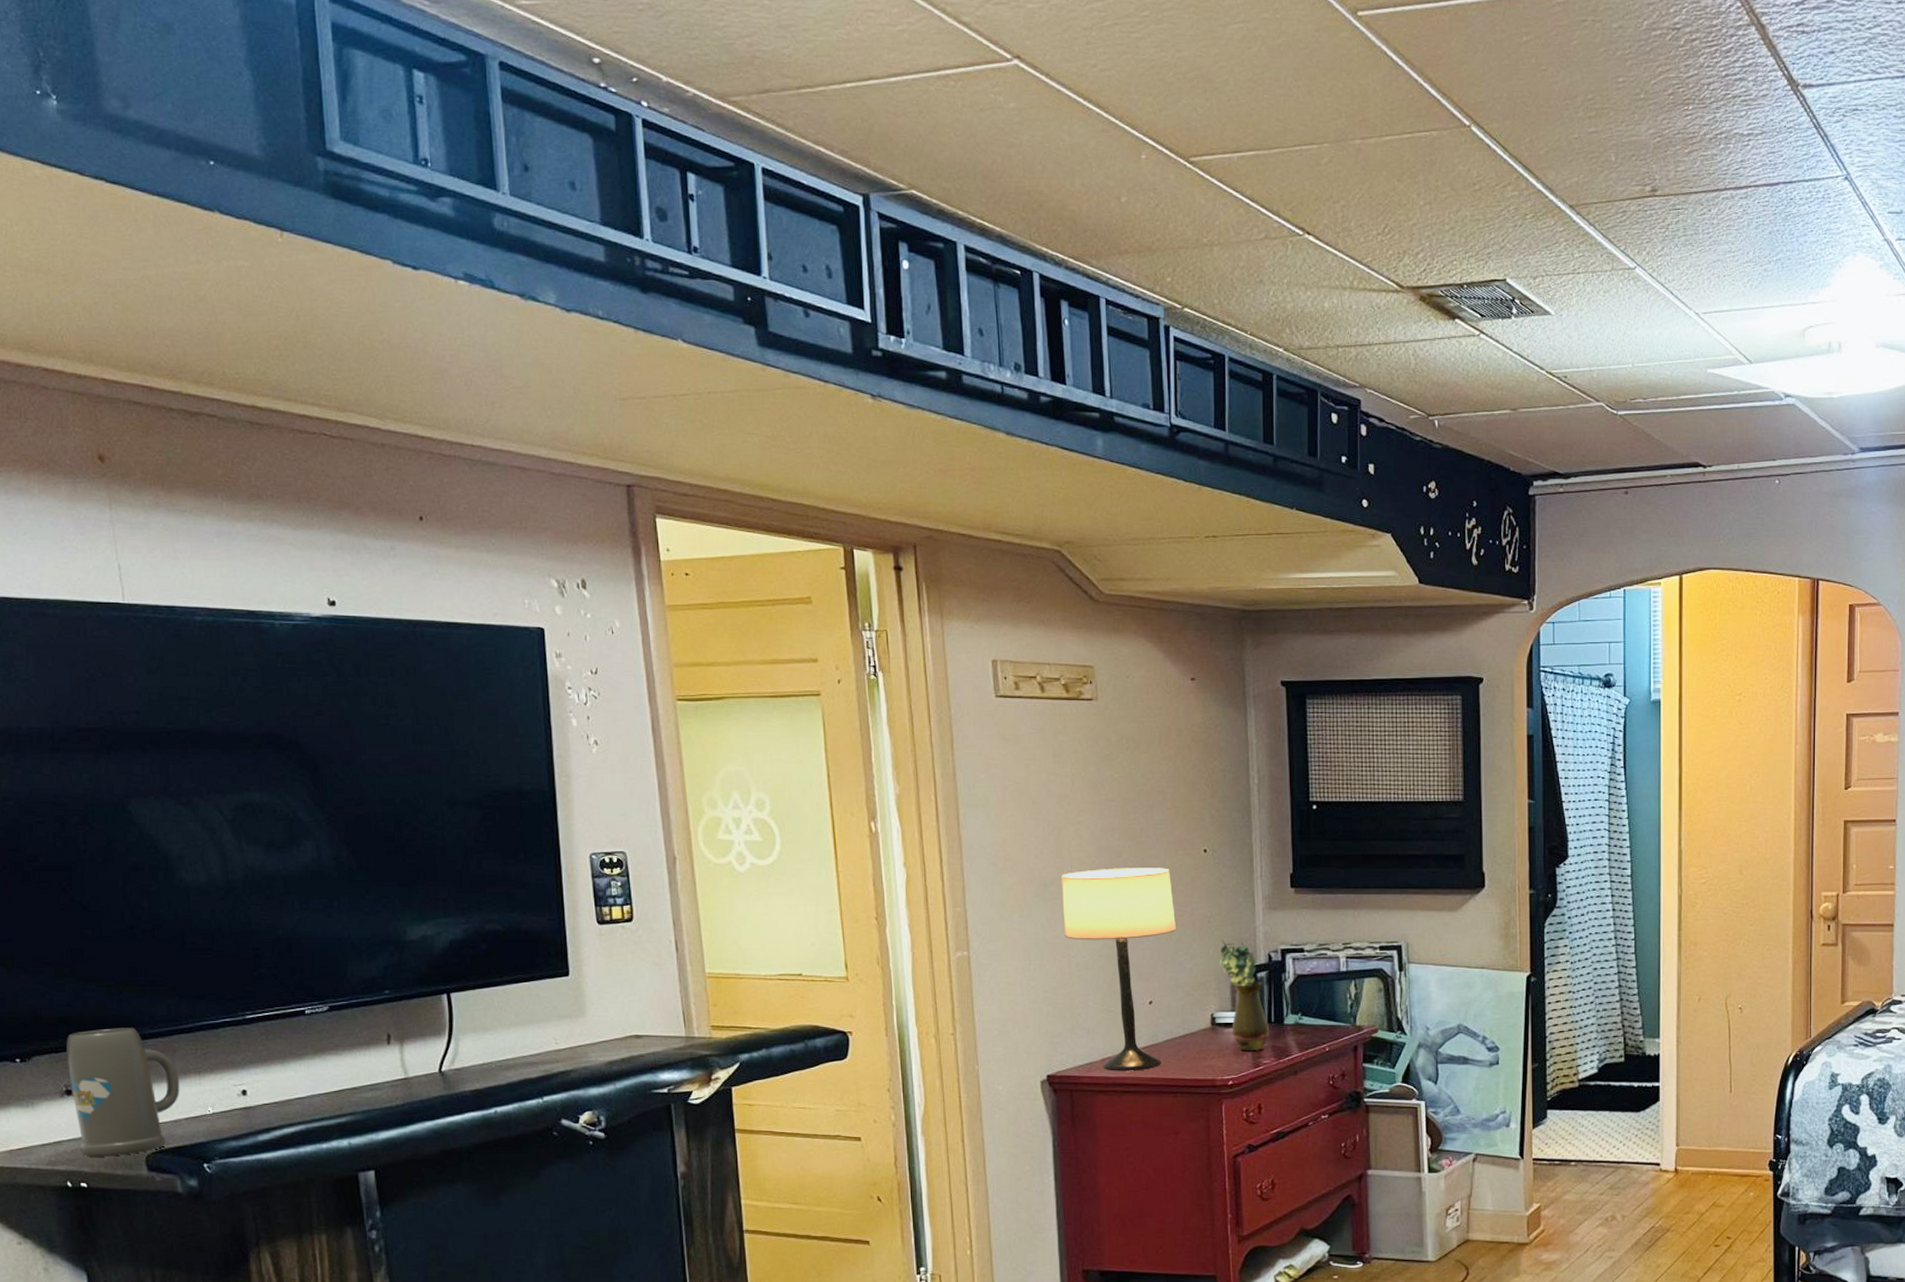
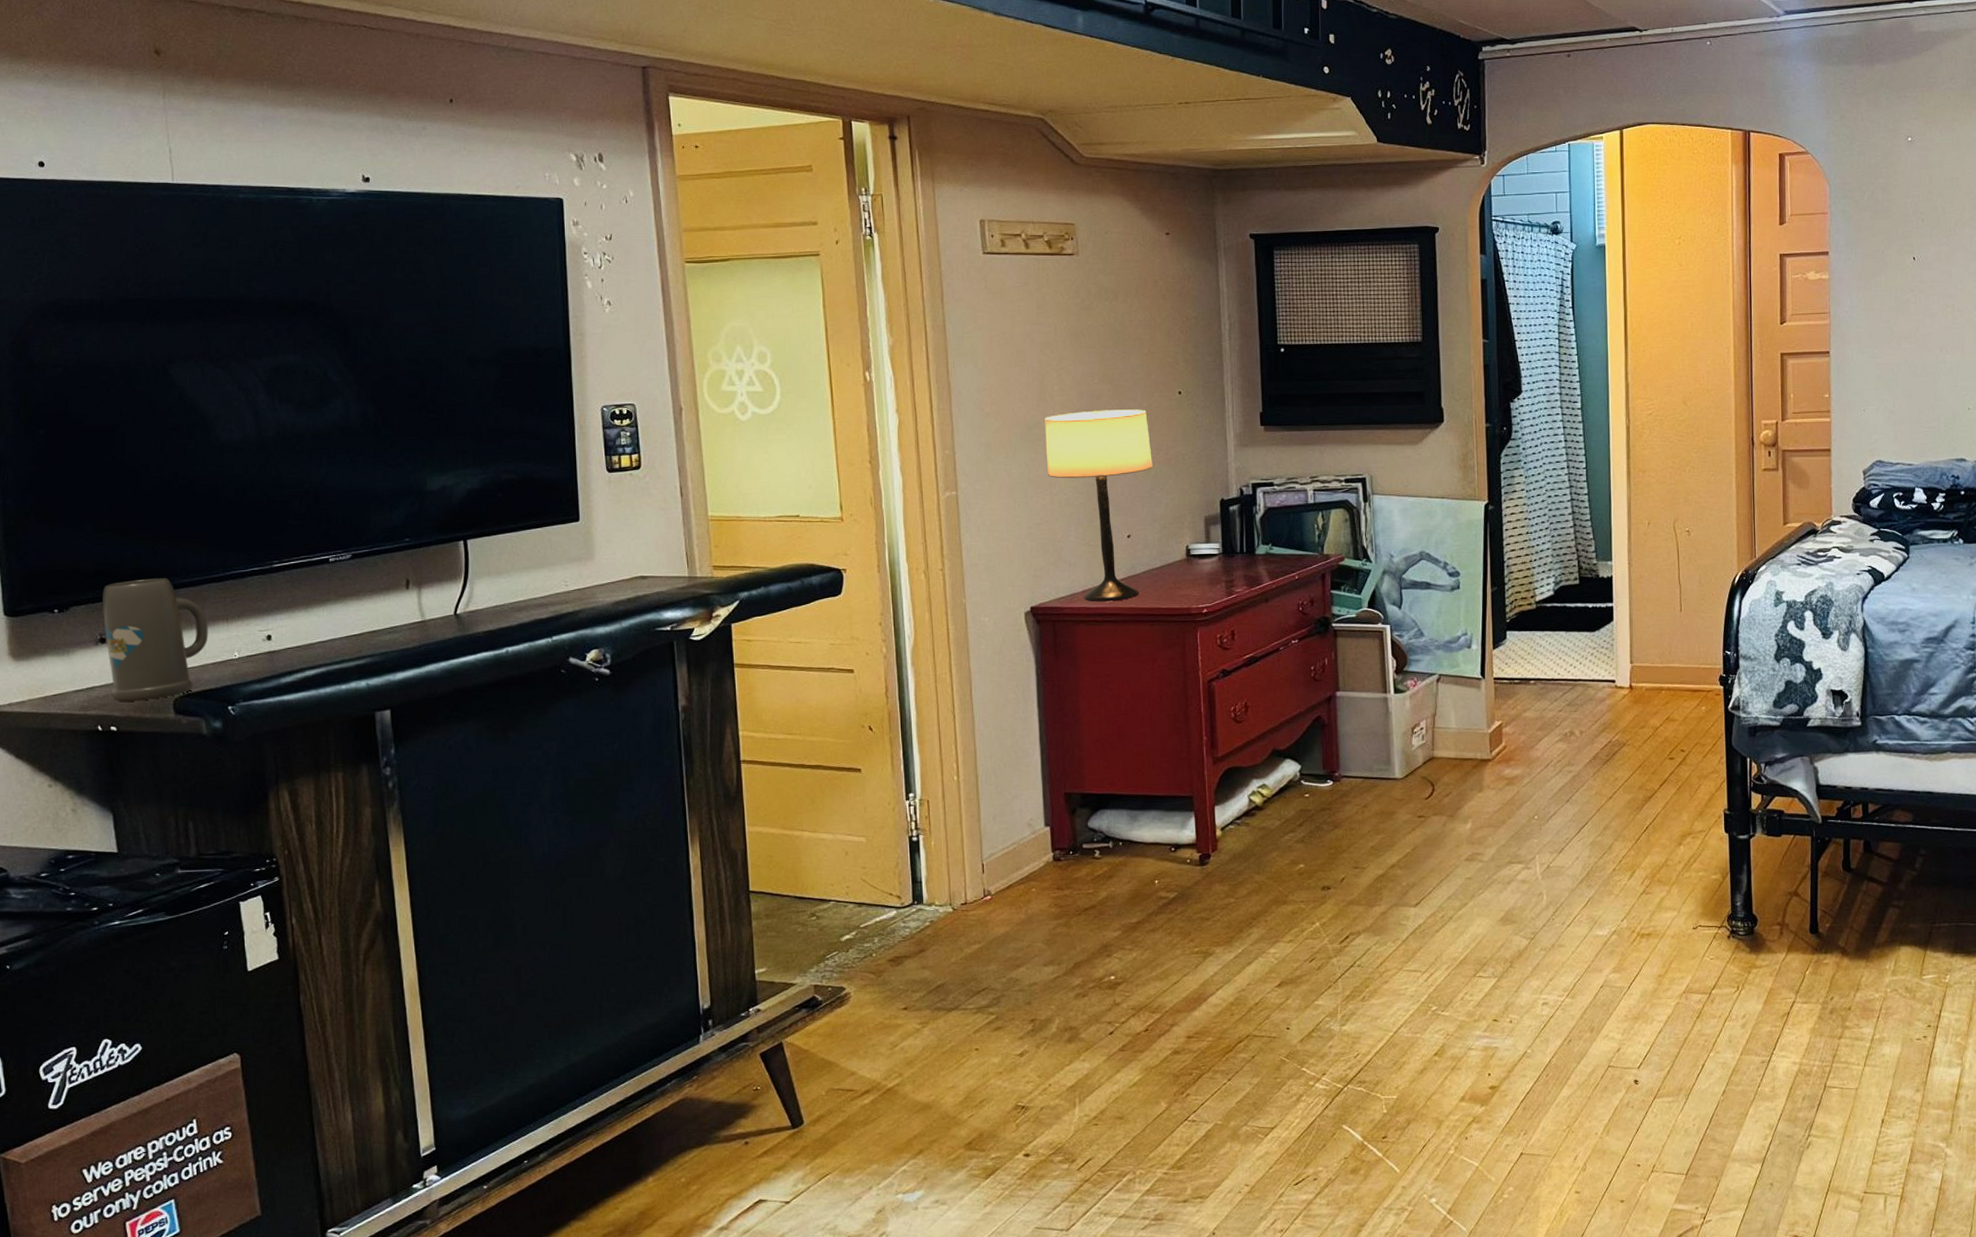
vase: present [1219,939,1269,1050] -> none [1193,475,1241,580]

